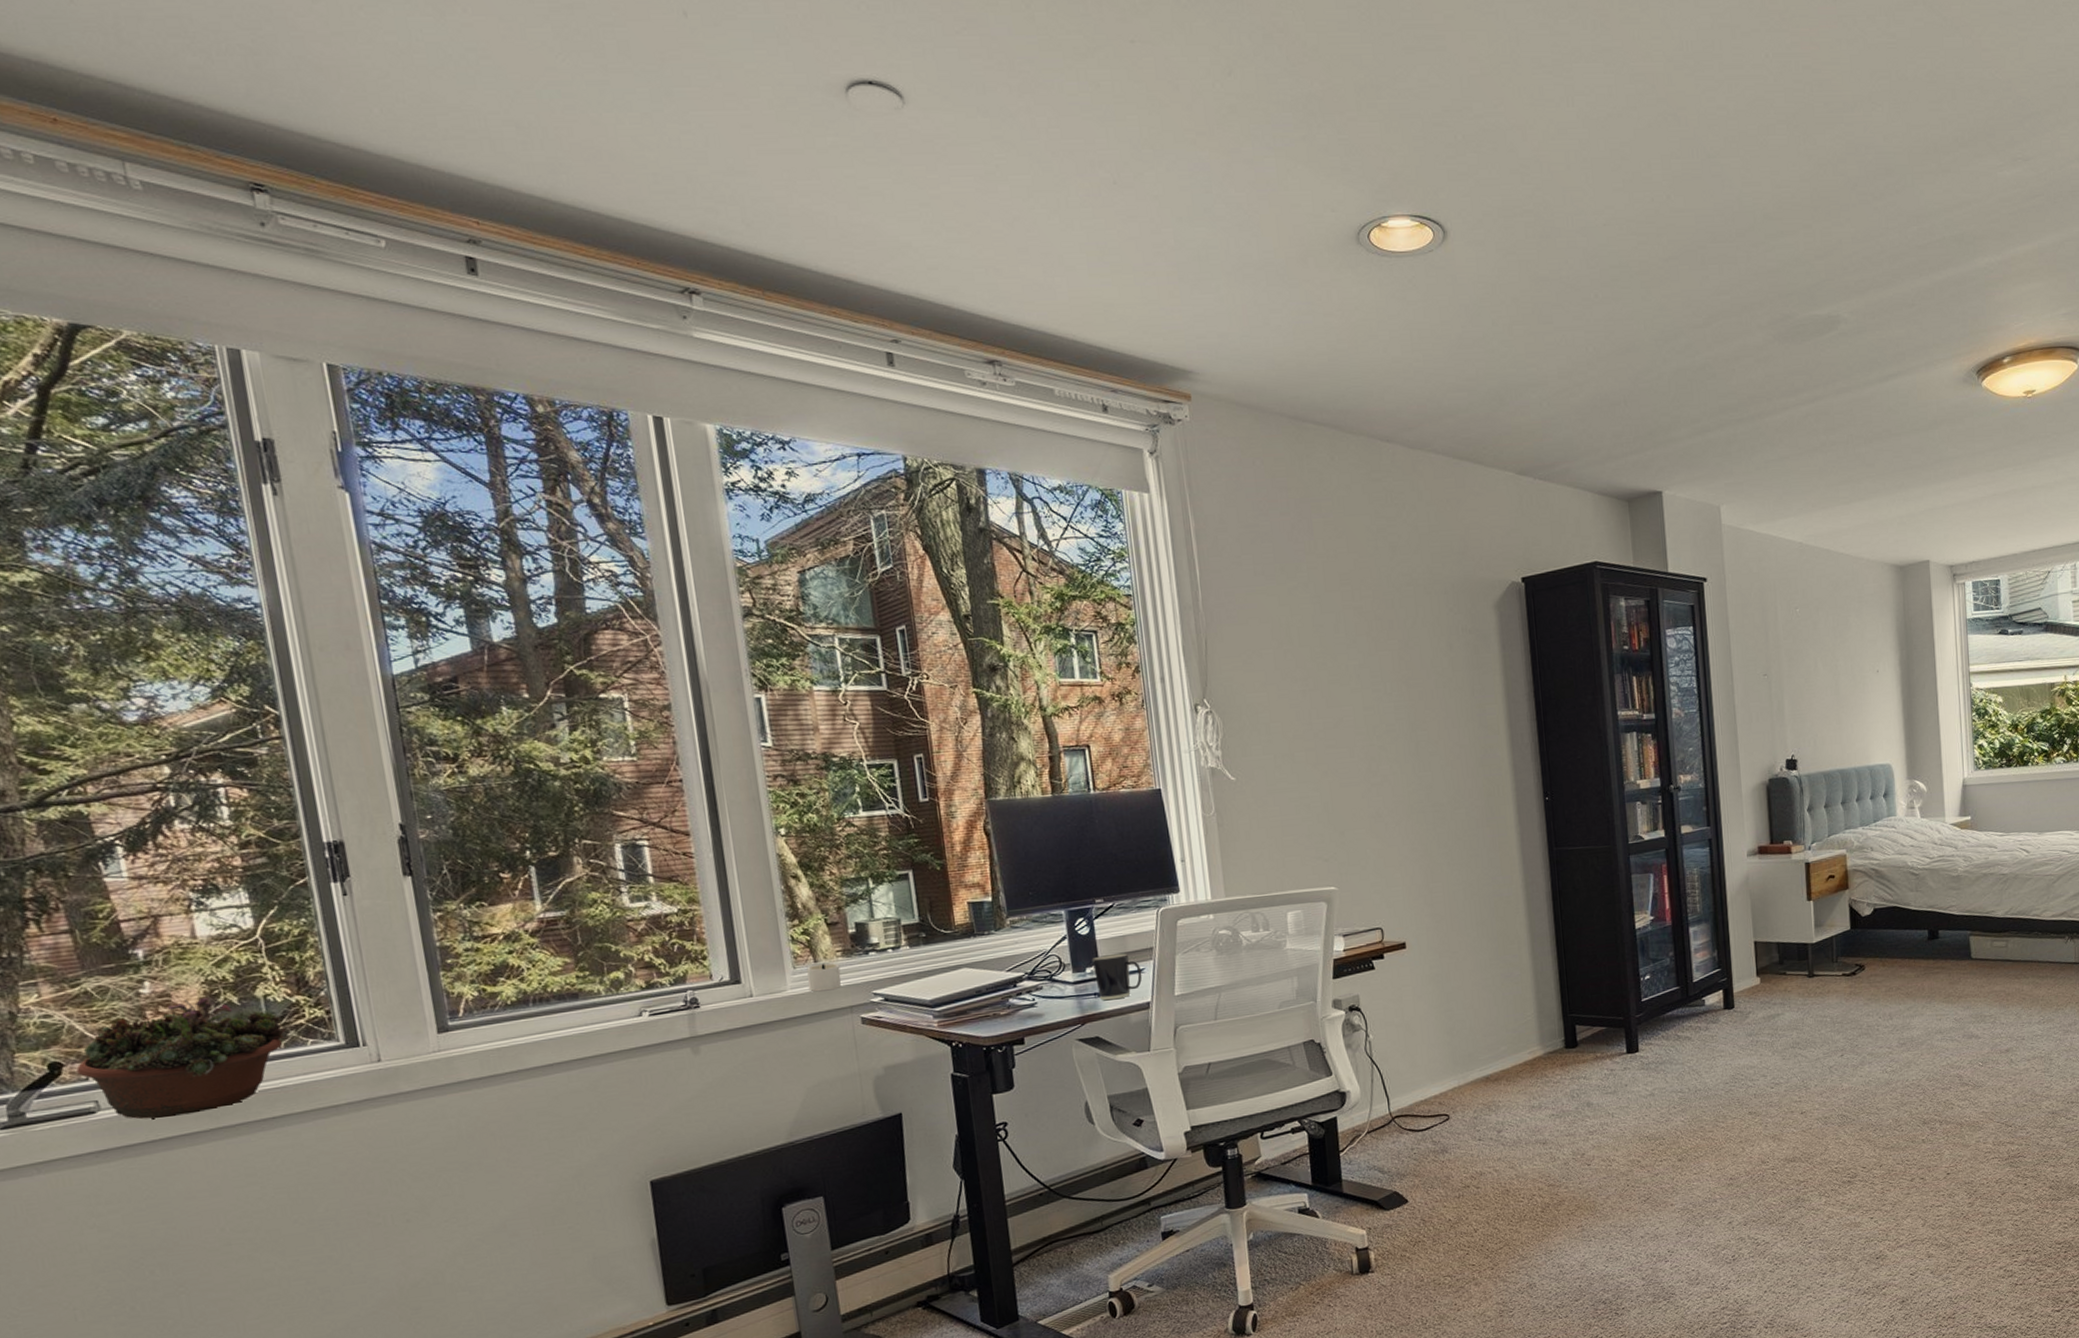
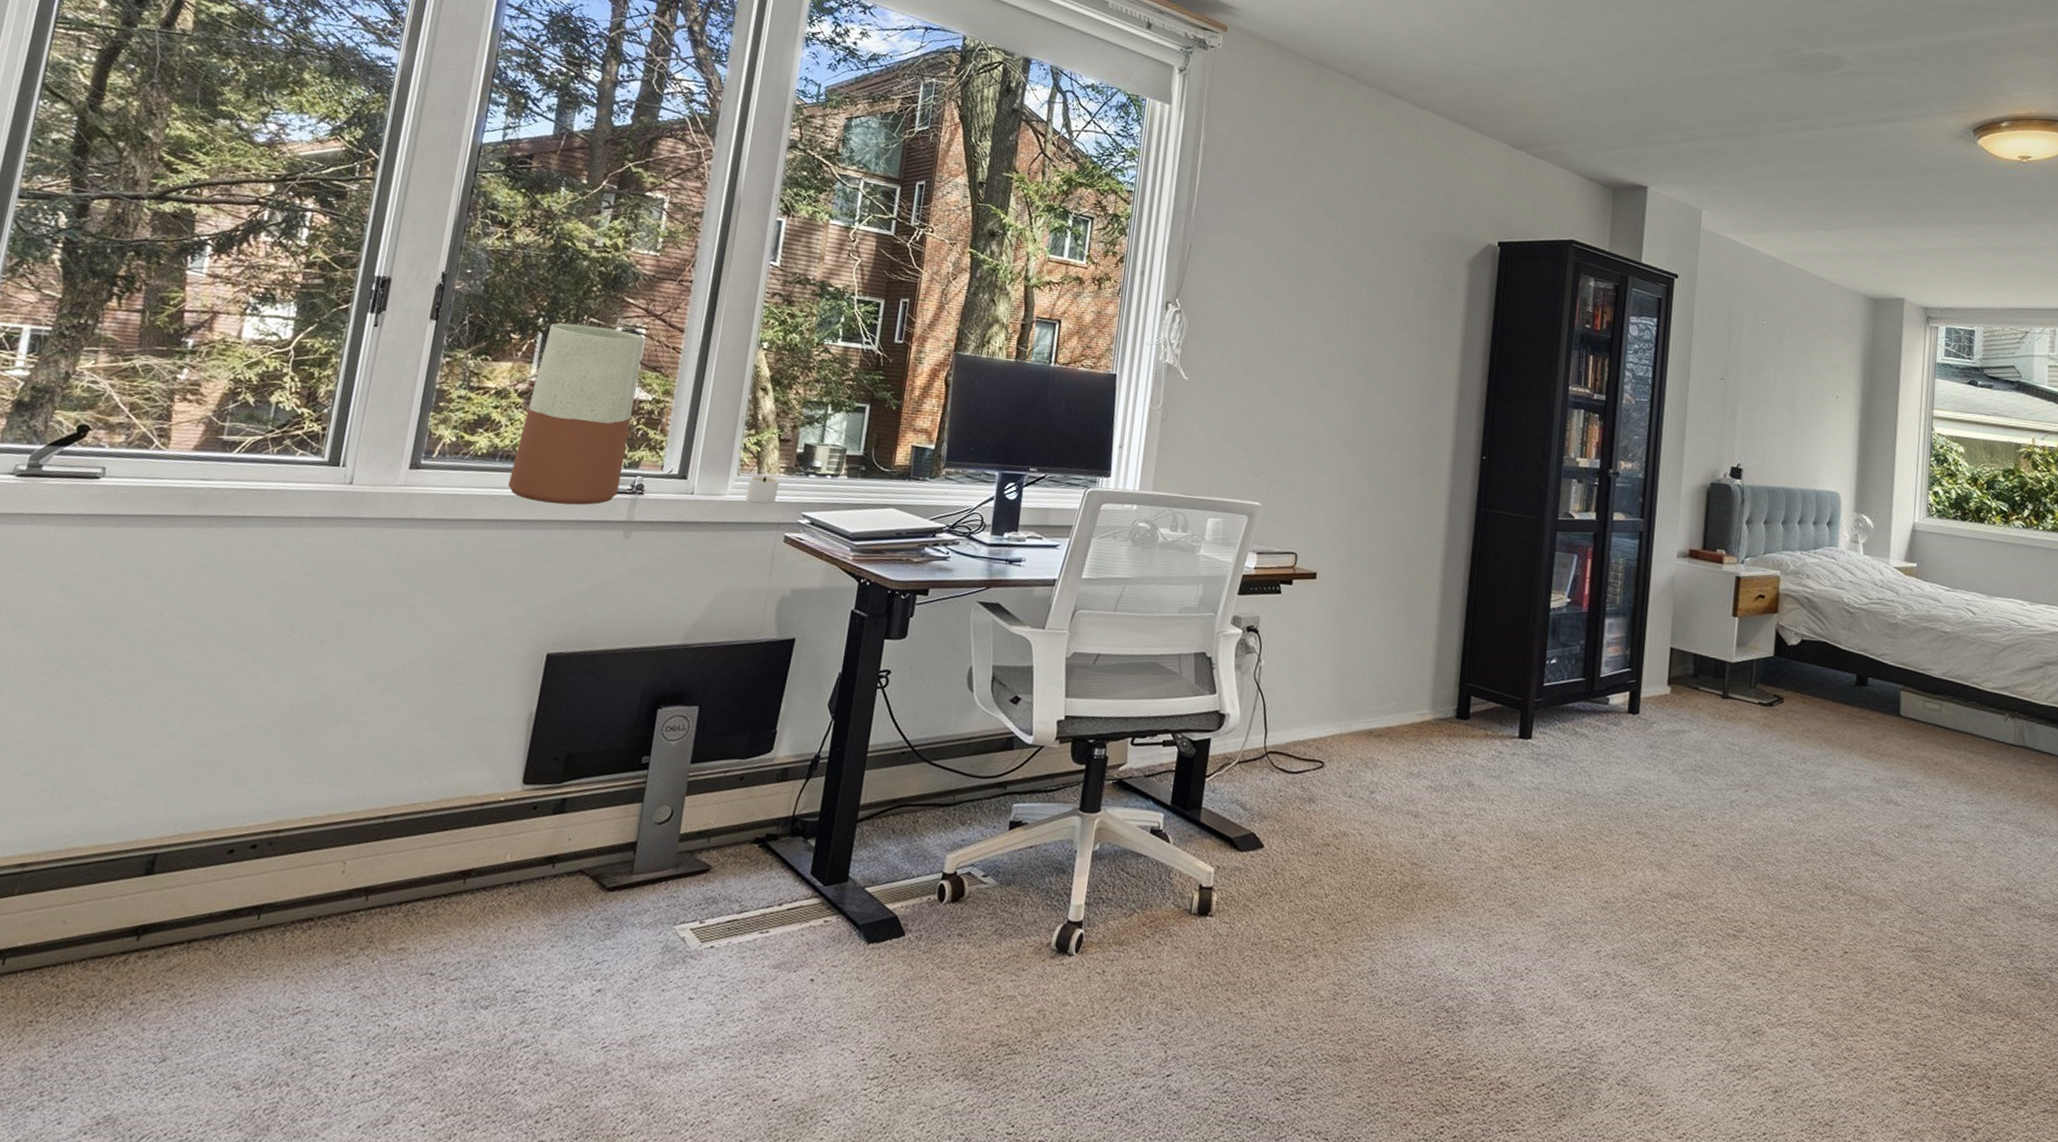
succulent planter: present [75,997,286,1120] -> none [98,391,284,498]
vase: none [540,846,672,1038] -> present [508,323,645,506]
mug: present [1091,953,1143,1001] -> none [1009,523,1056,570]

